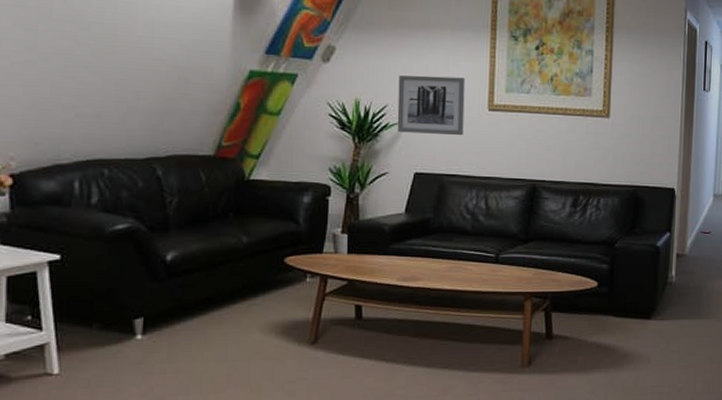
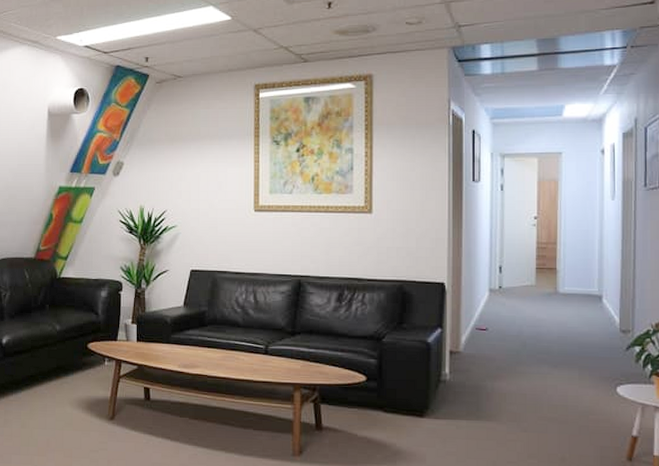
wall art: present [397,75,466,136] -> none [175,182,233,236]

